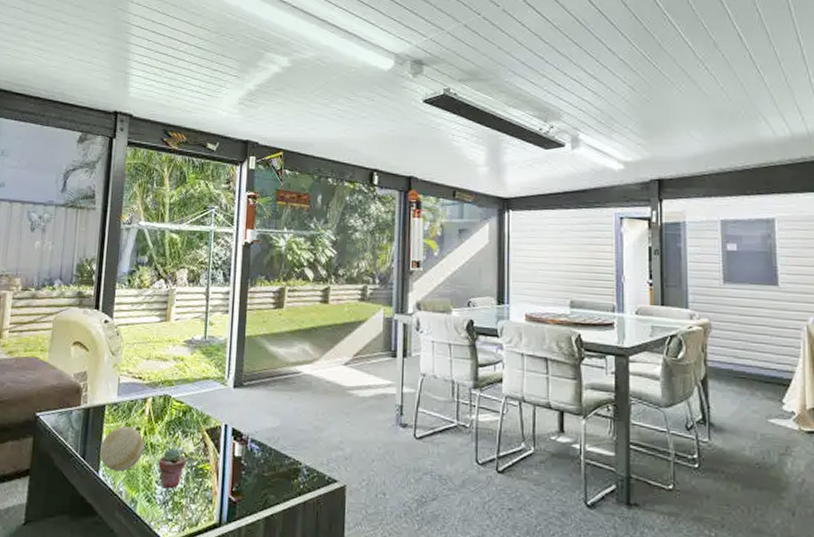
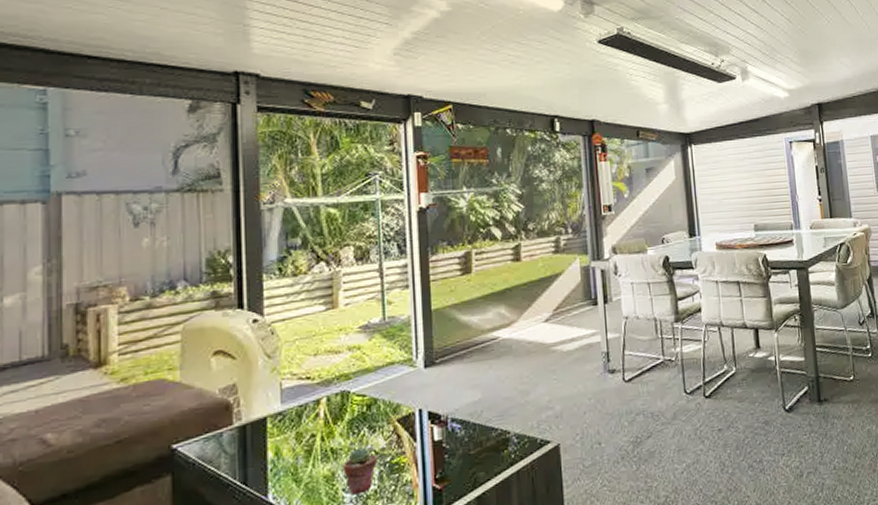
decorative ball: present [100,426,145,472] -> none [266,435,324,491]

